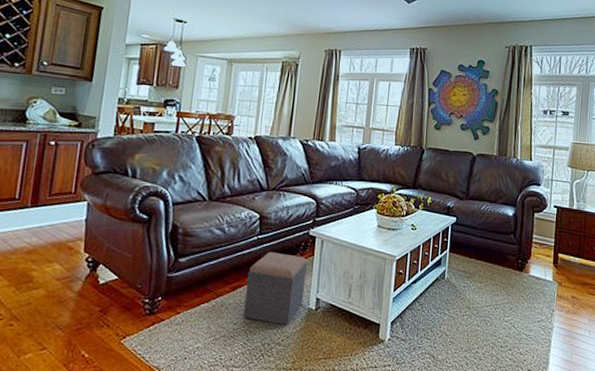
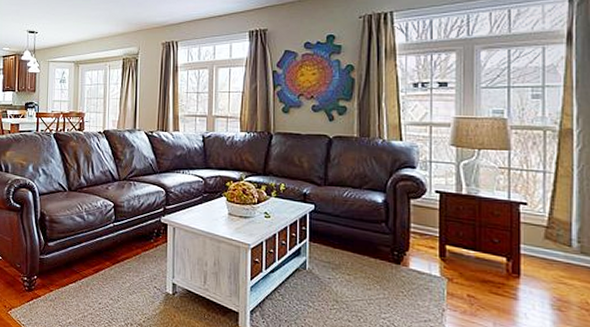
footstool: present [242,251,307,326] -> none [106,237,161,308]

